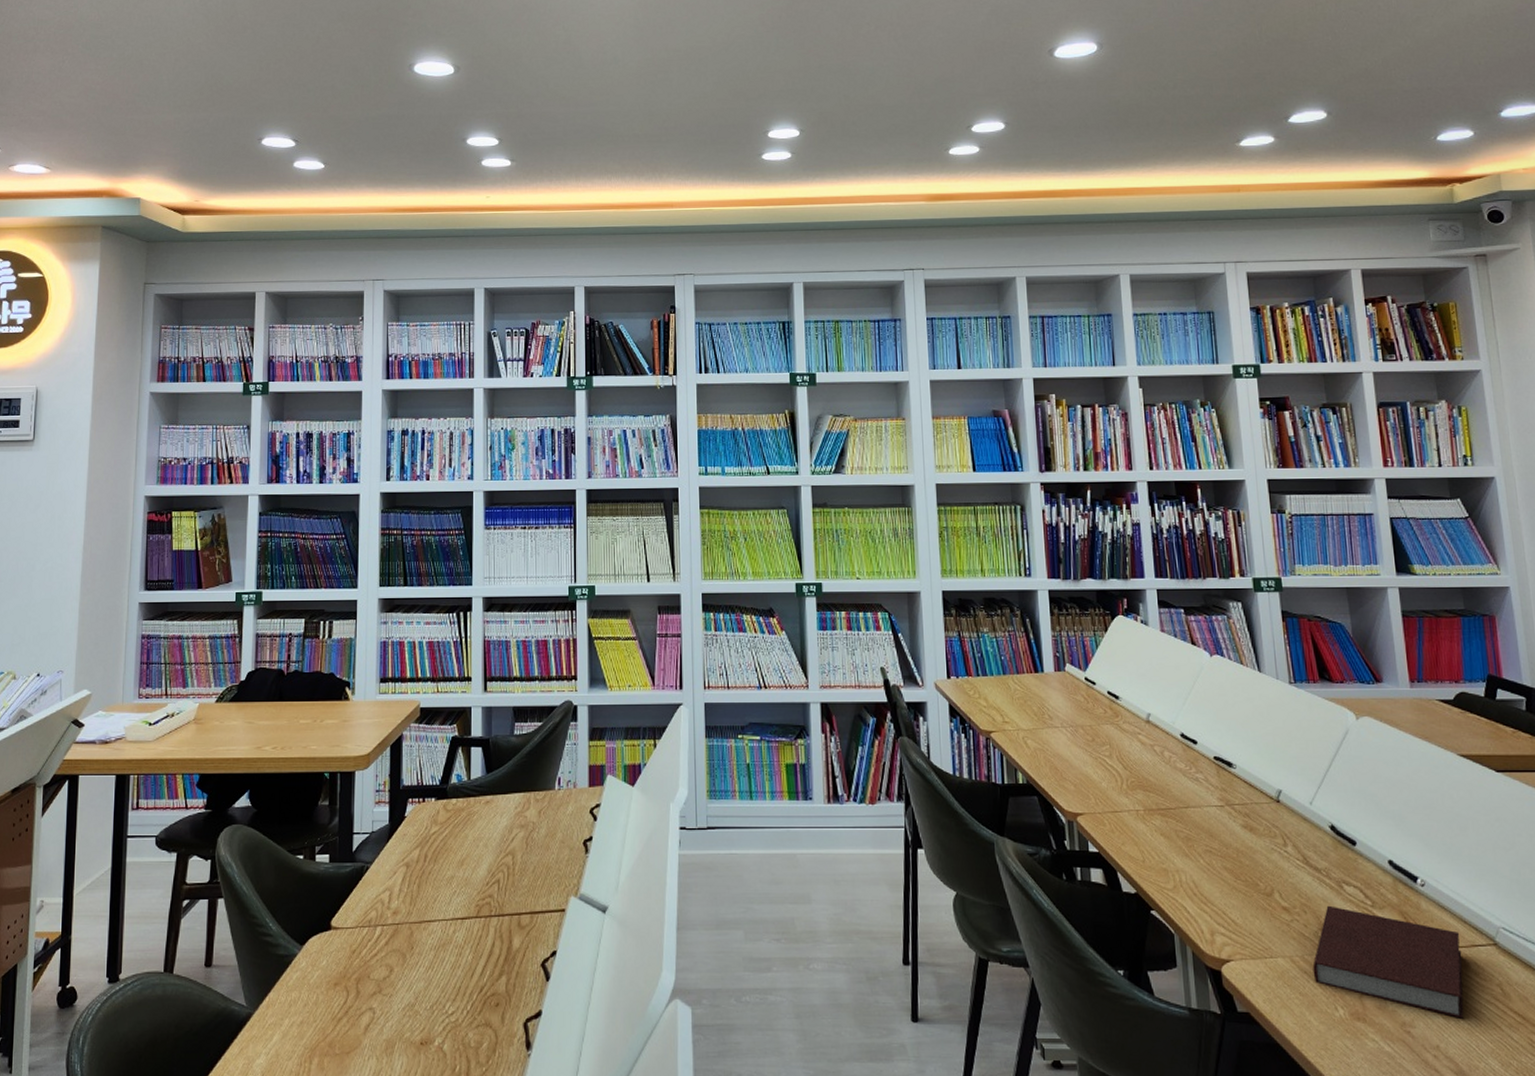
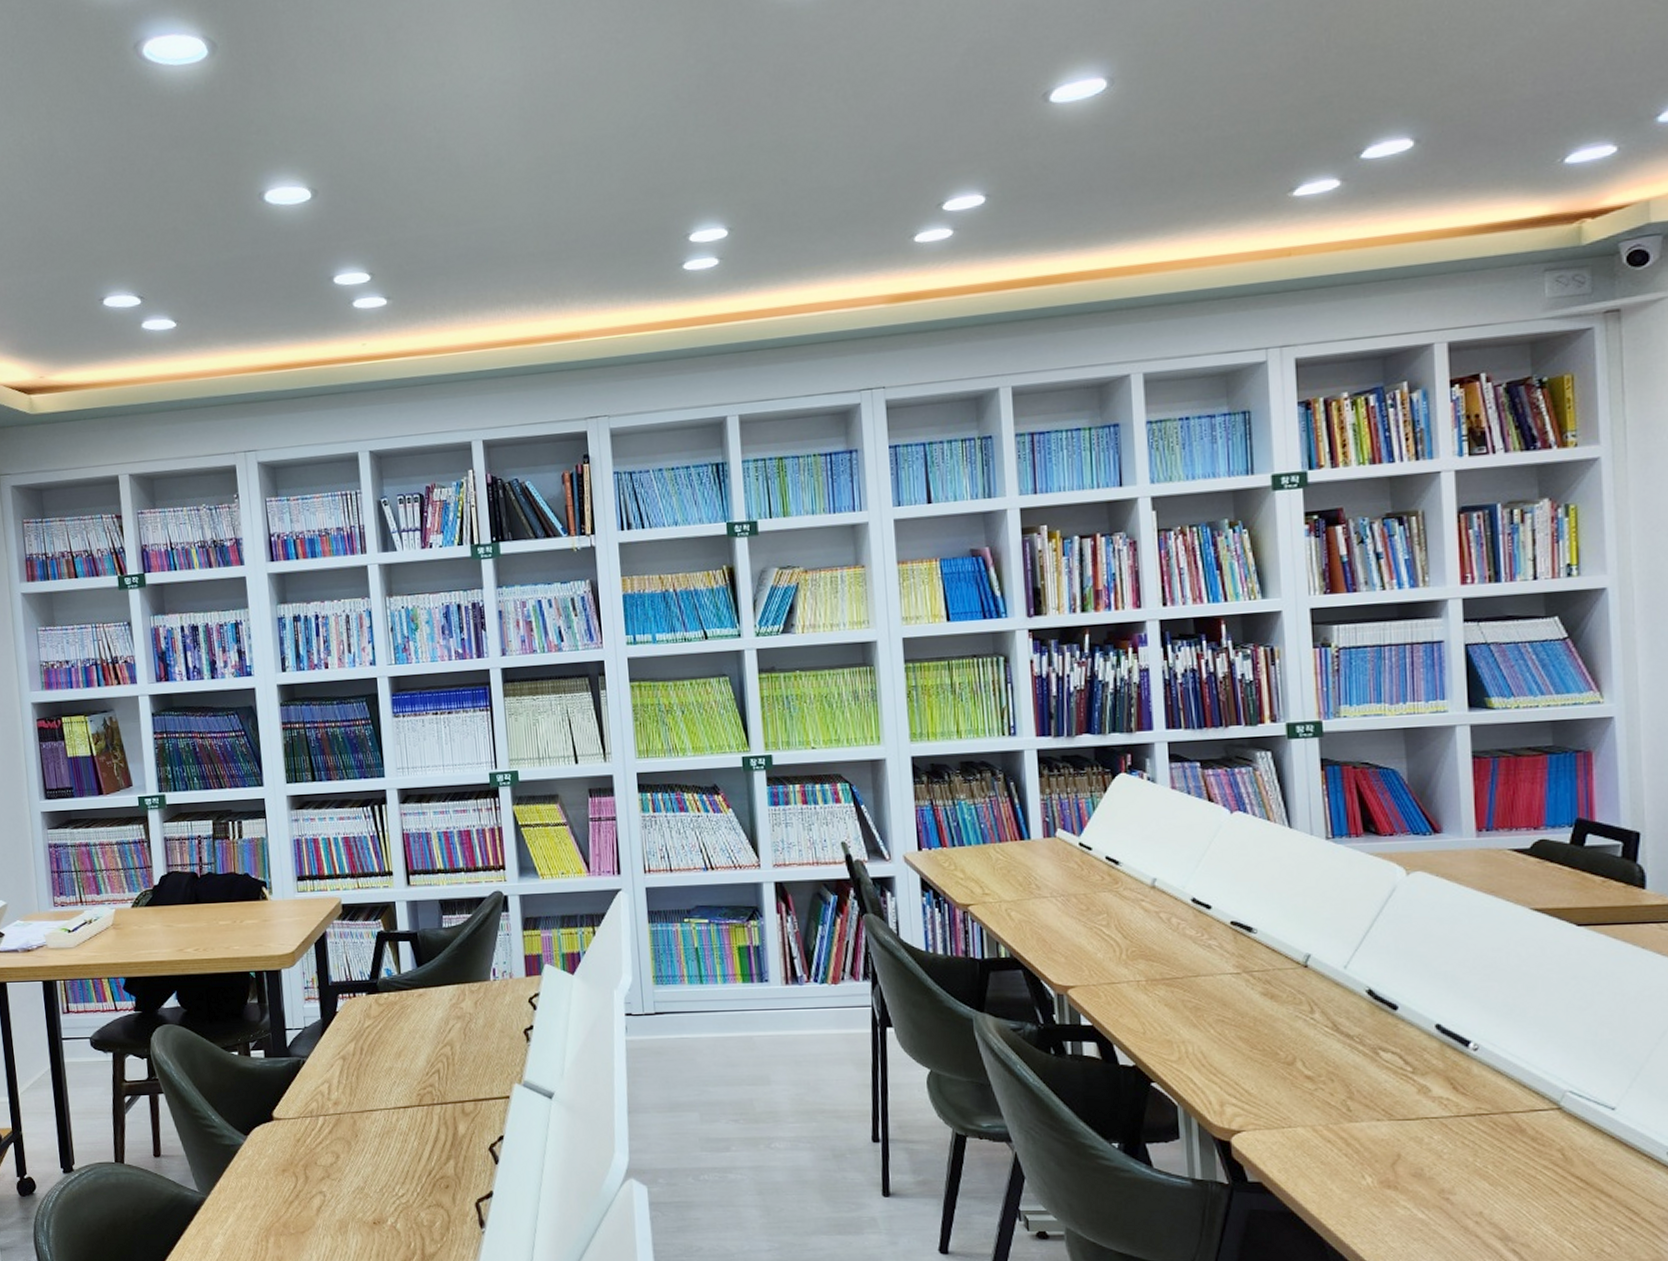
notebook: present [1312,905,1464,1018] -> none [1338,1073,1518,1185]

